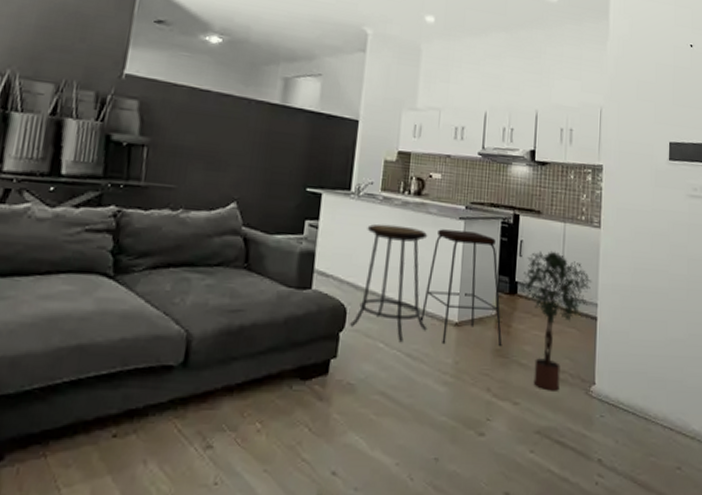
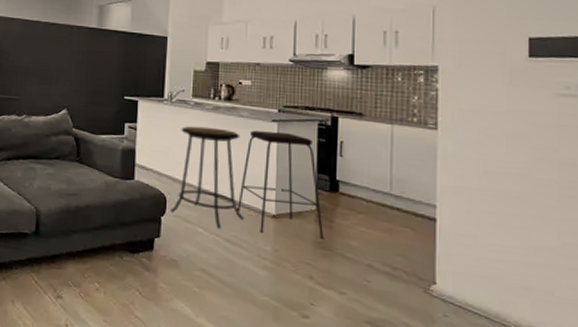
potted tree: present [519,251,592,391] -> none [341,151,428,286]

